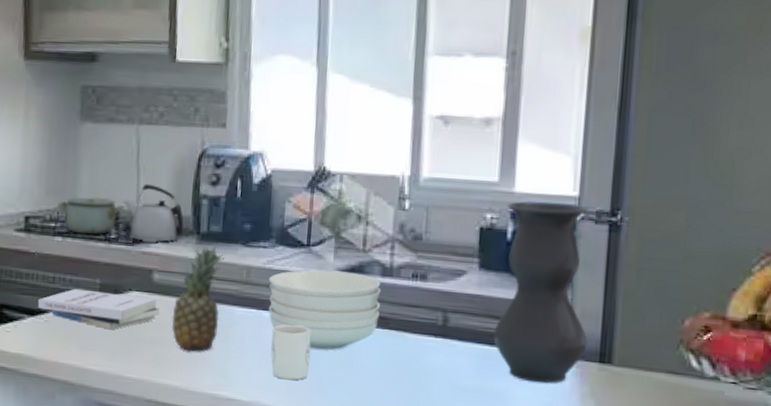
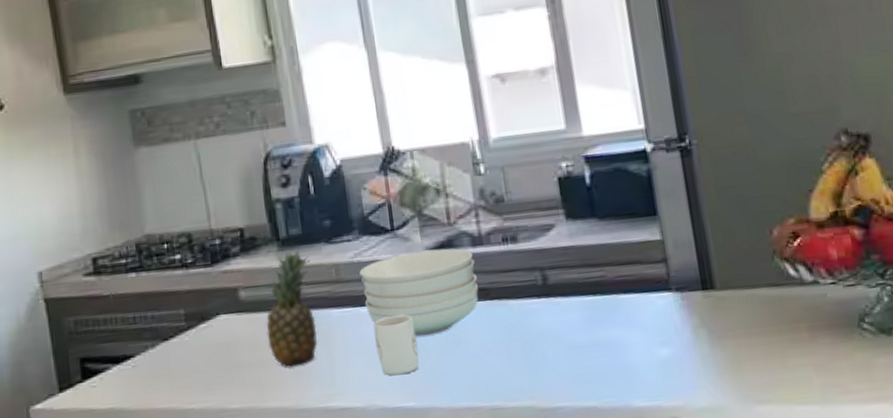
books: present [37,288,160,330] -> none [121,318,254,362]
cooking pot: present [56,196,125,235] -> none [124,221,196,266]
kettle: present [123,183,185,243] -> none [193,198,263,261]
vase: present [493,201,589,384] -> none [578,136,687,324]

